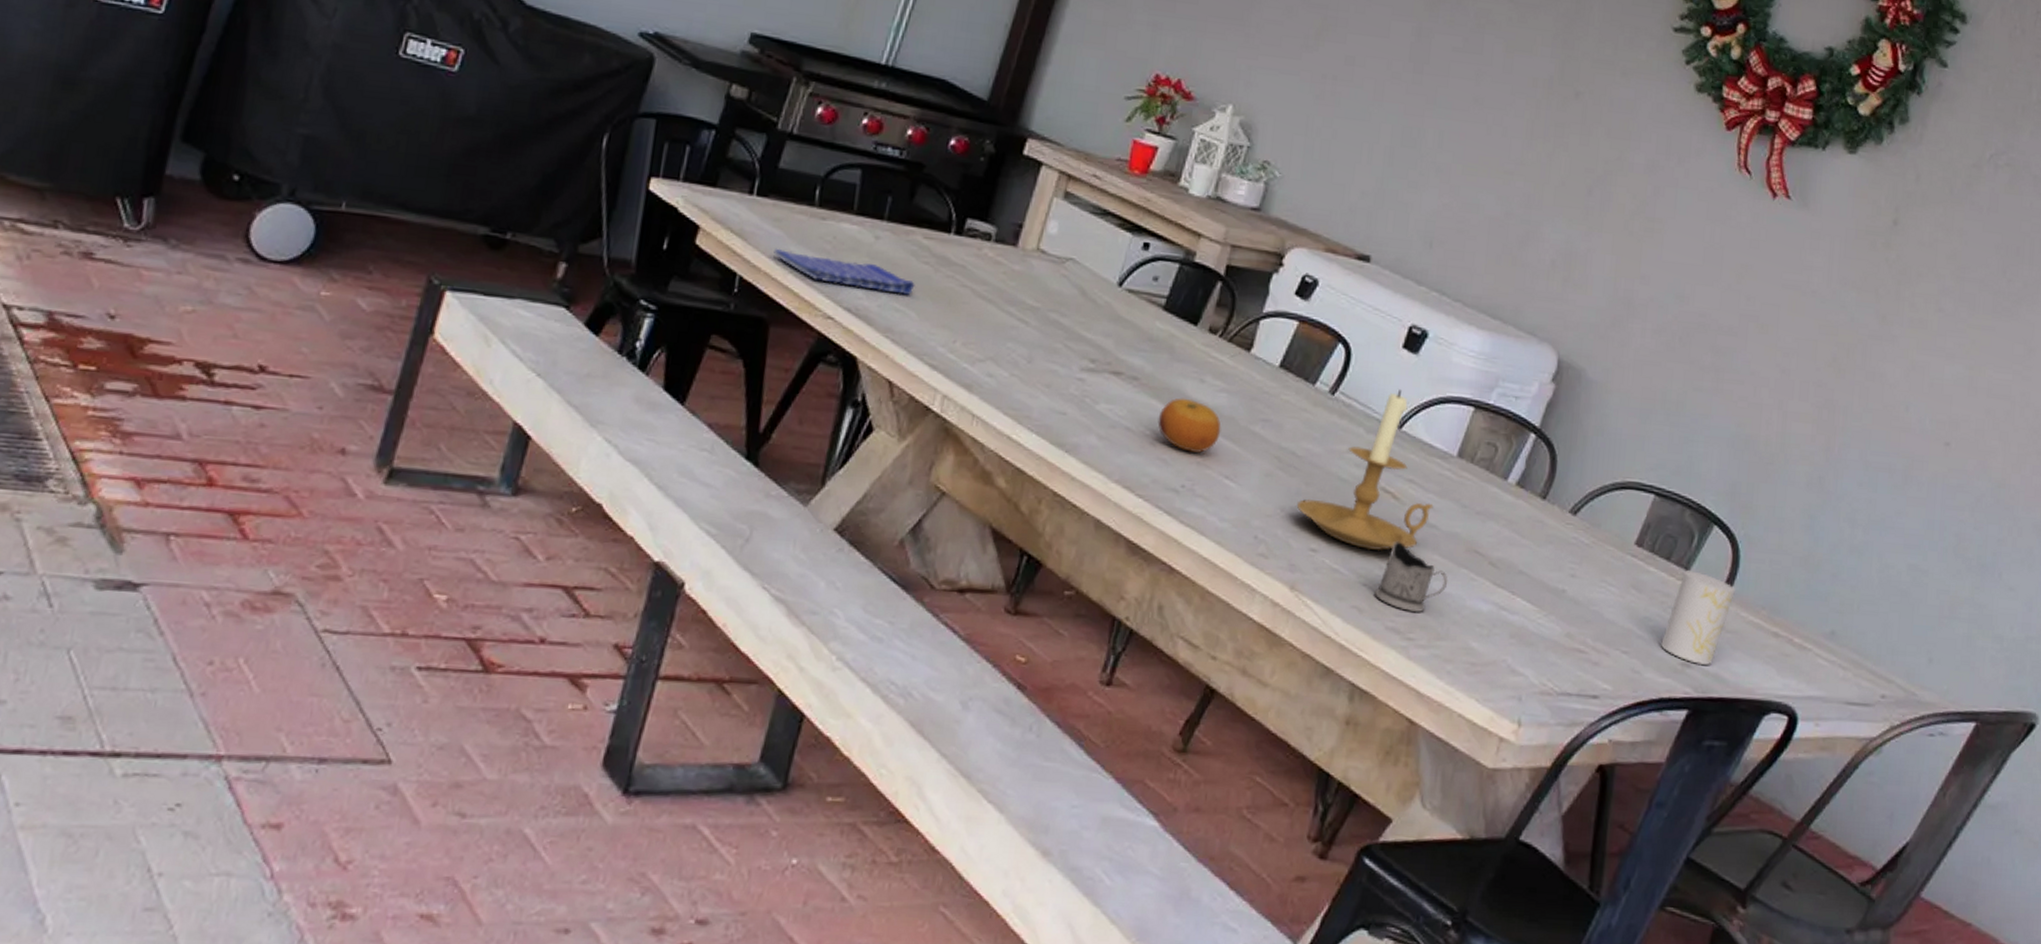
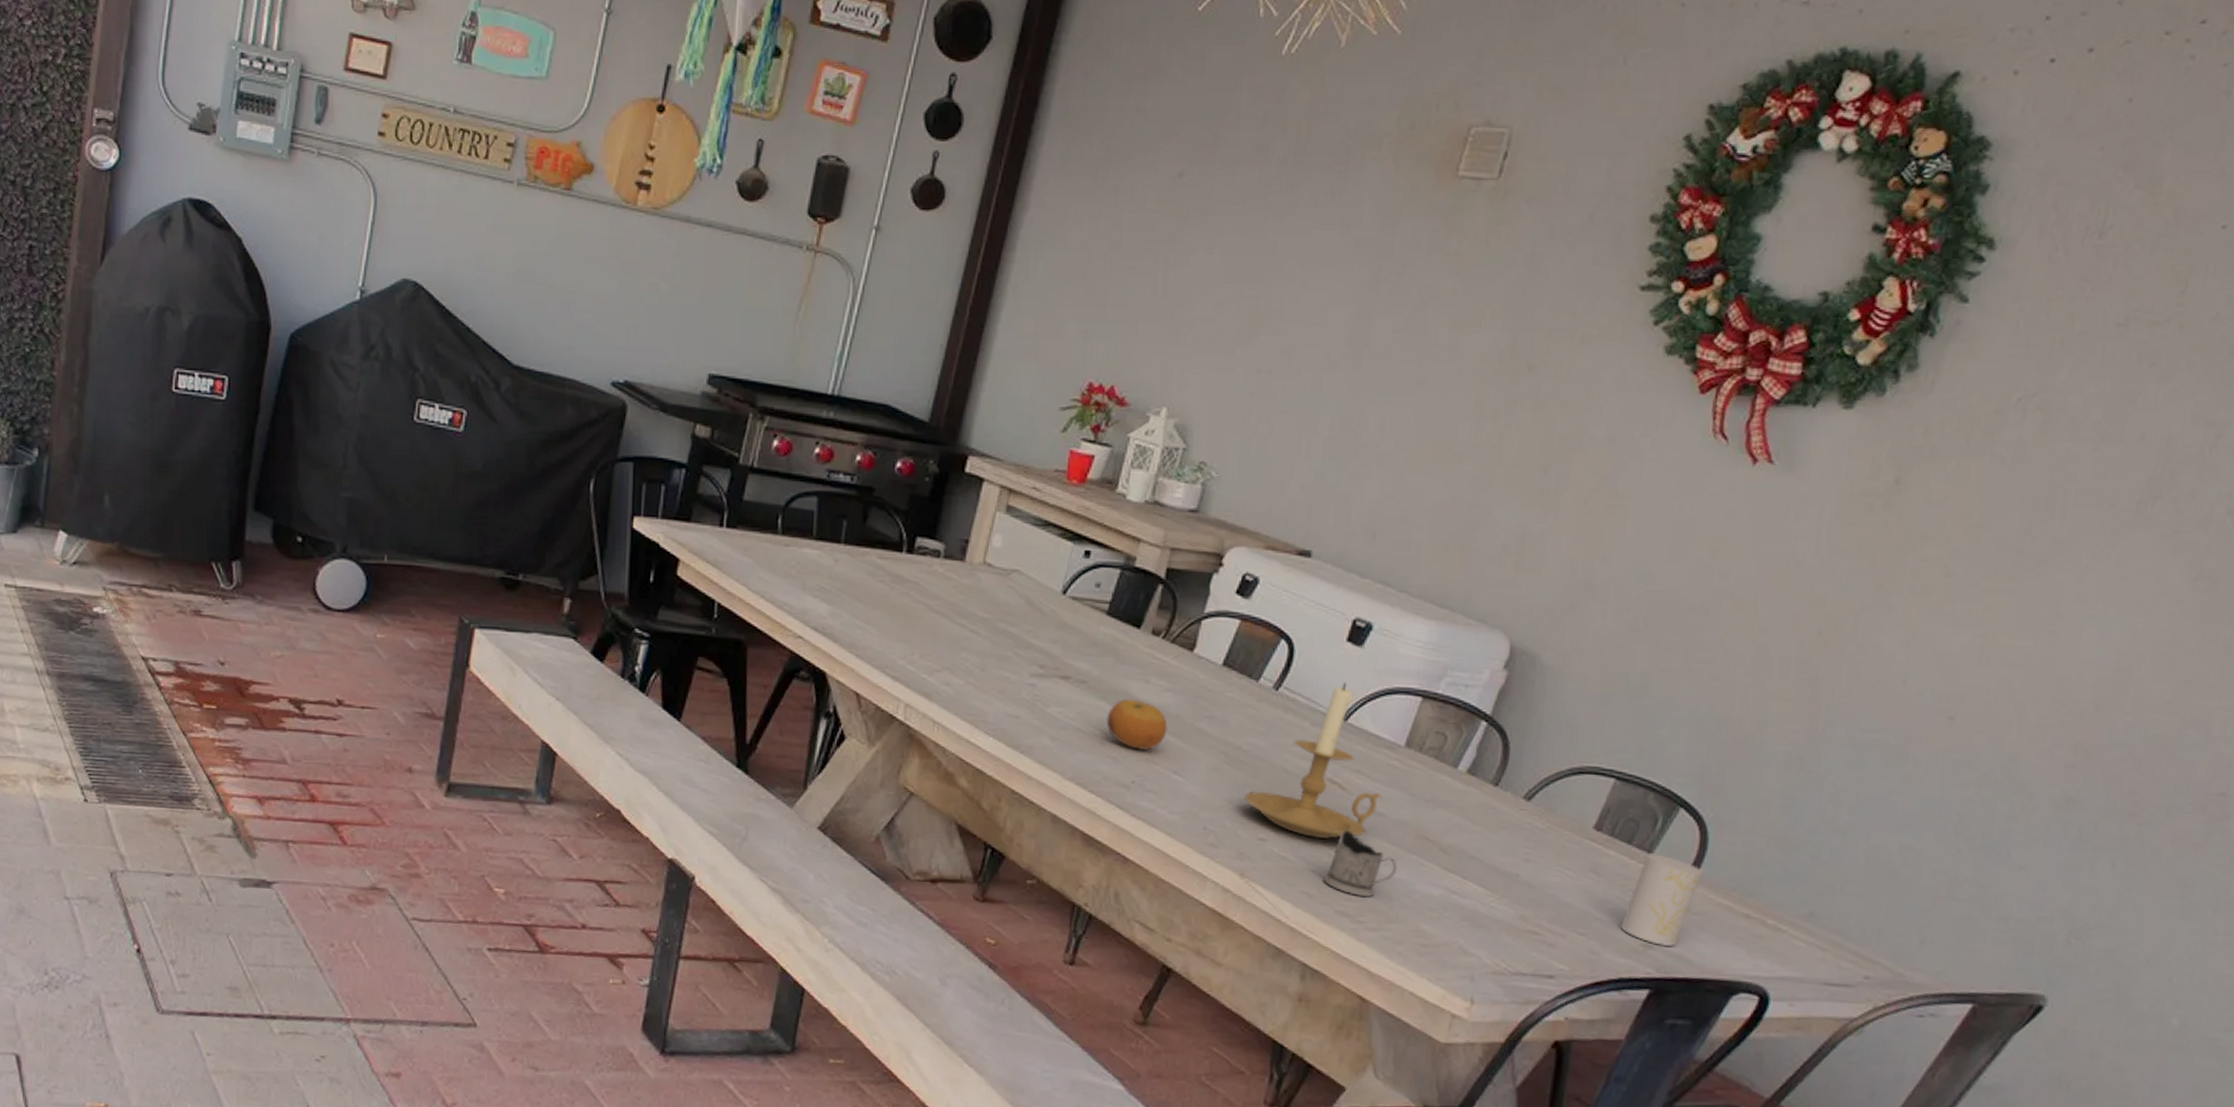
dish towel: present [774,248,915,296] -> none [746,575,873,614]

